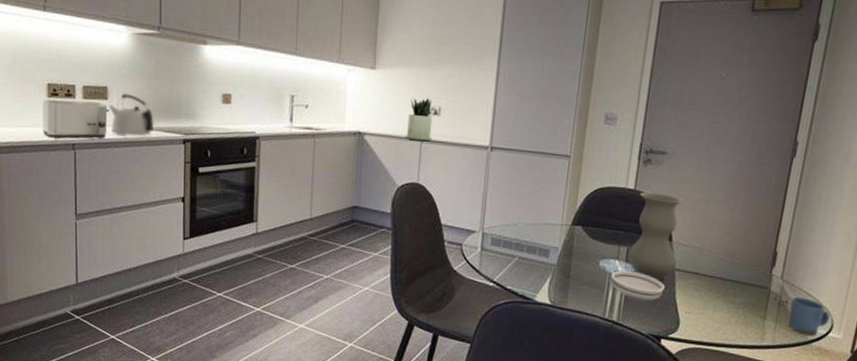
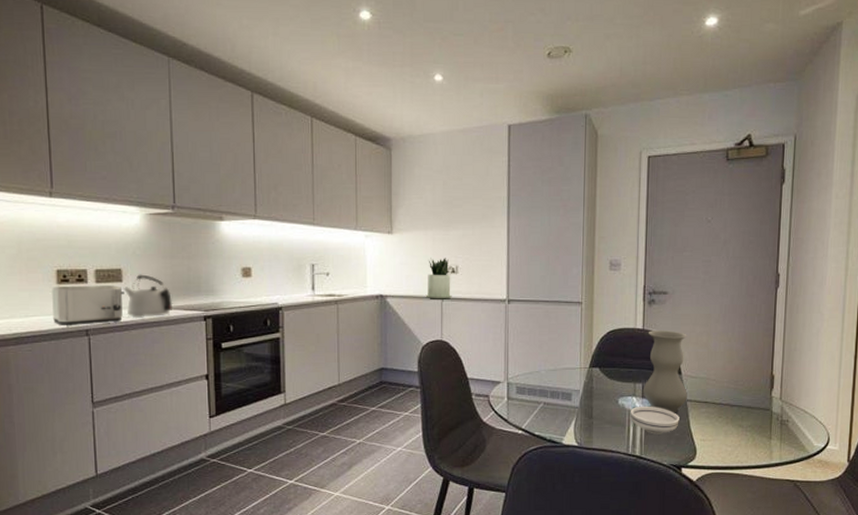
mug: present [788,296,830,336] -> none [791,415,826,450]

